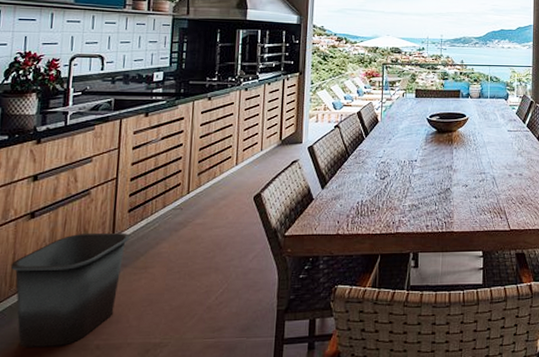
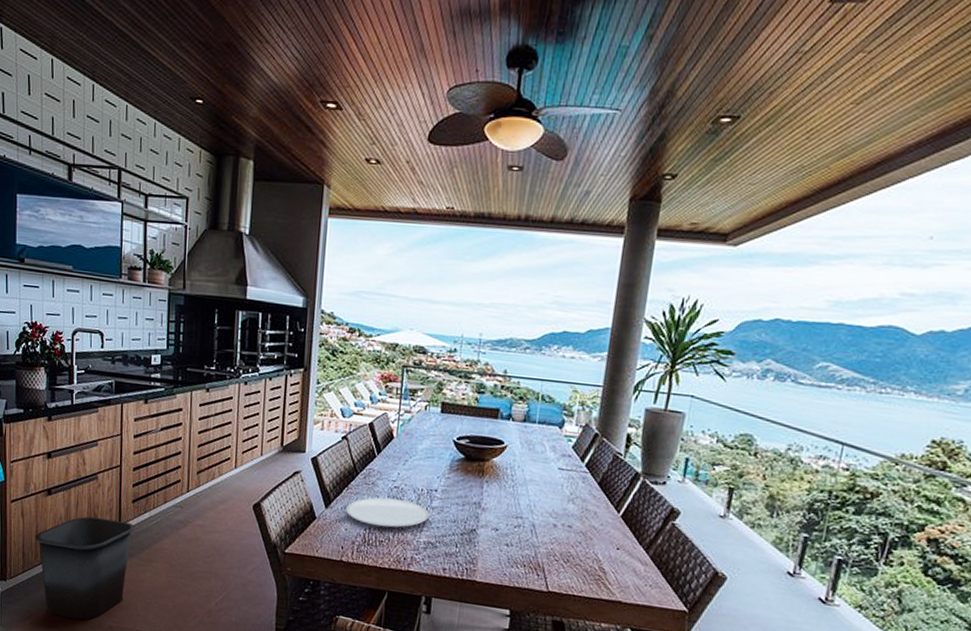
plate: none [341,172,411,198] -> present [346,497,429,528]

